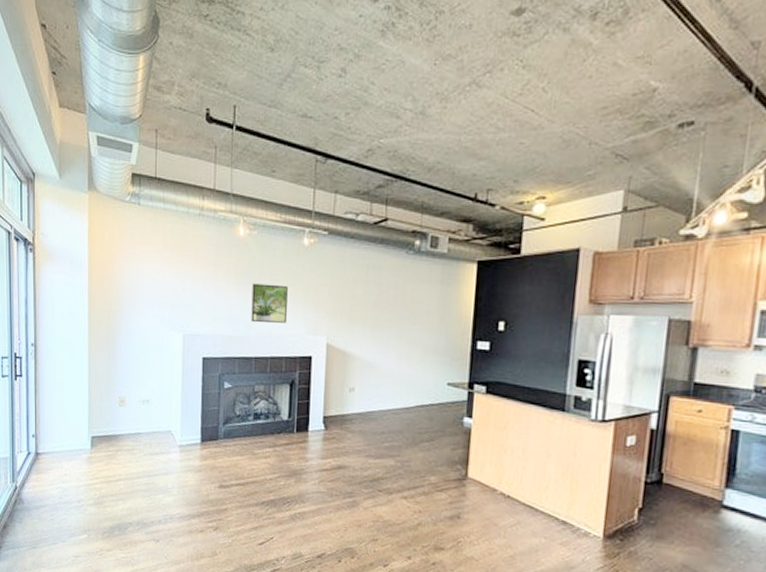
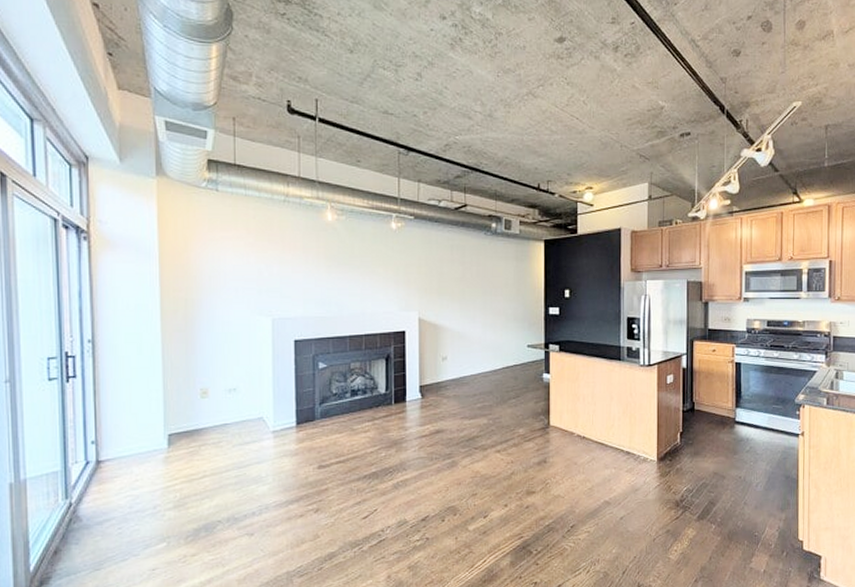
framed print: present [251,283,288,323] -> none [343,265,380,303]

